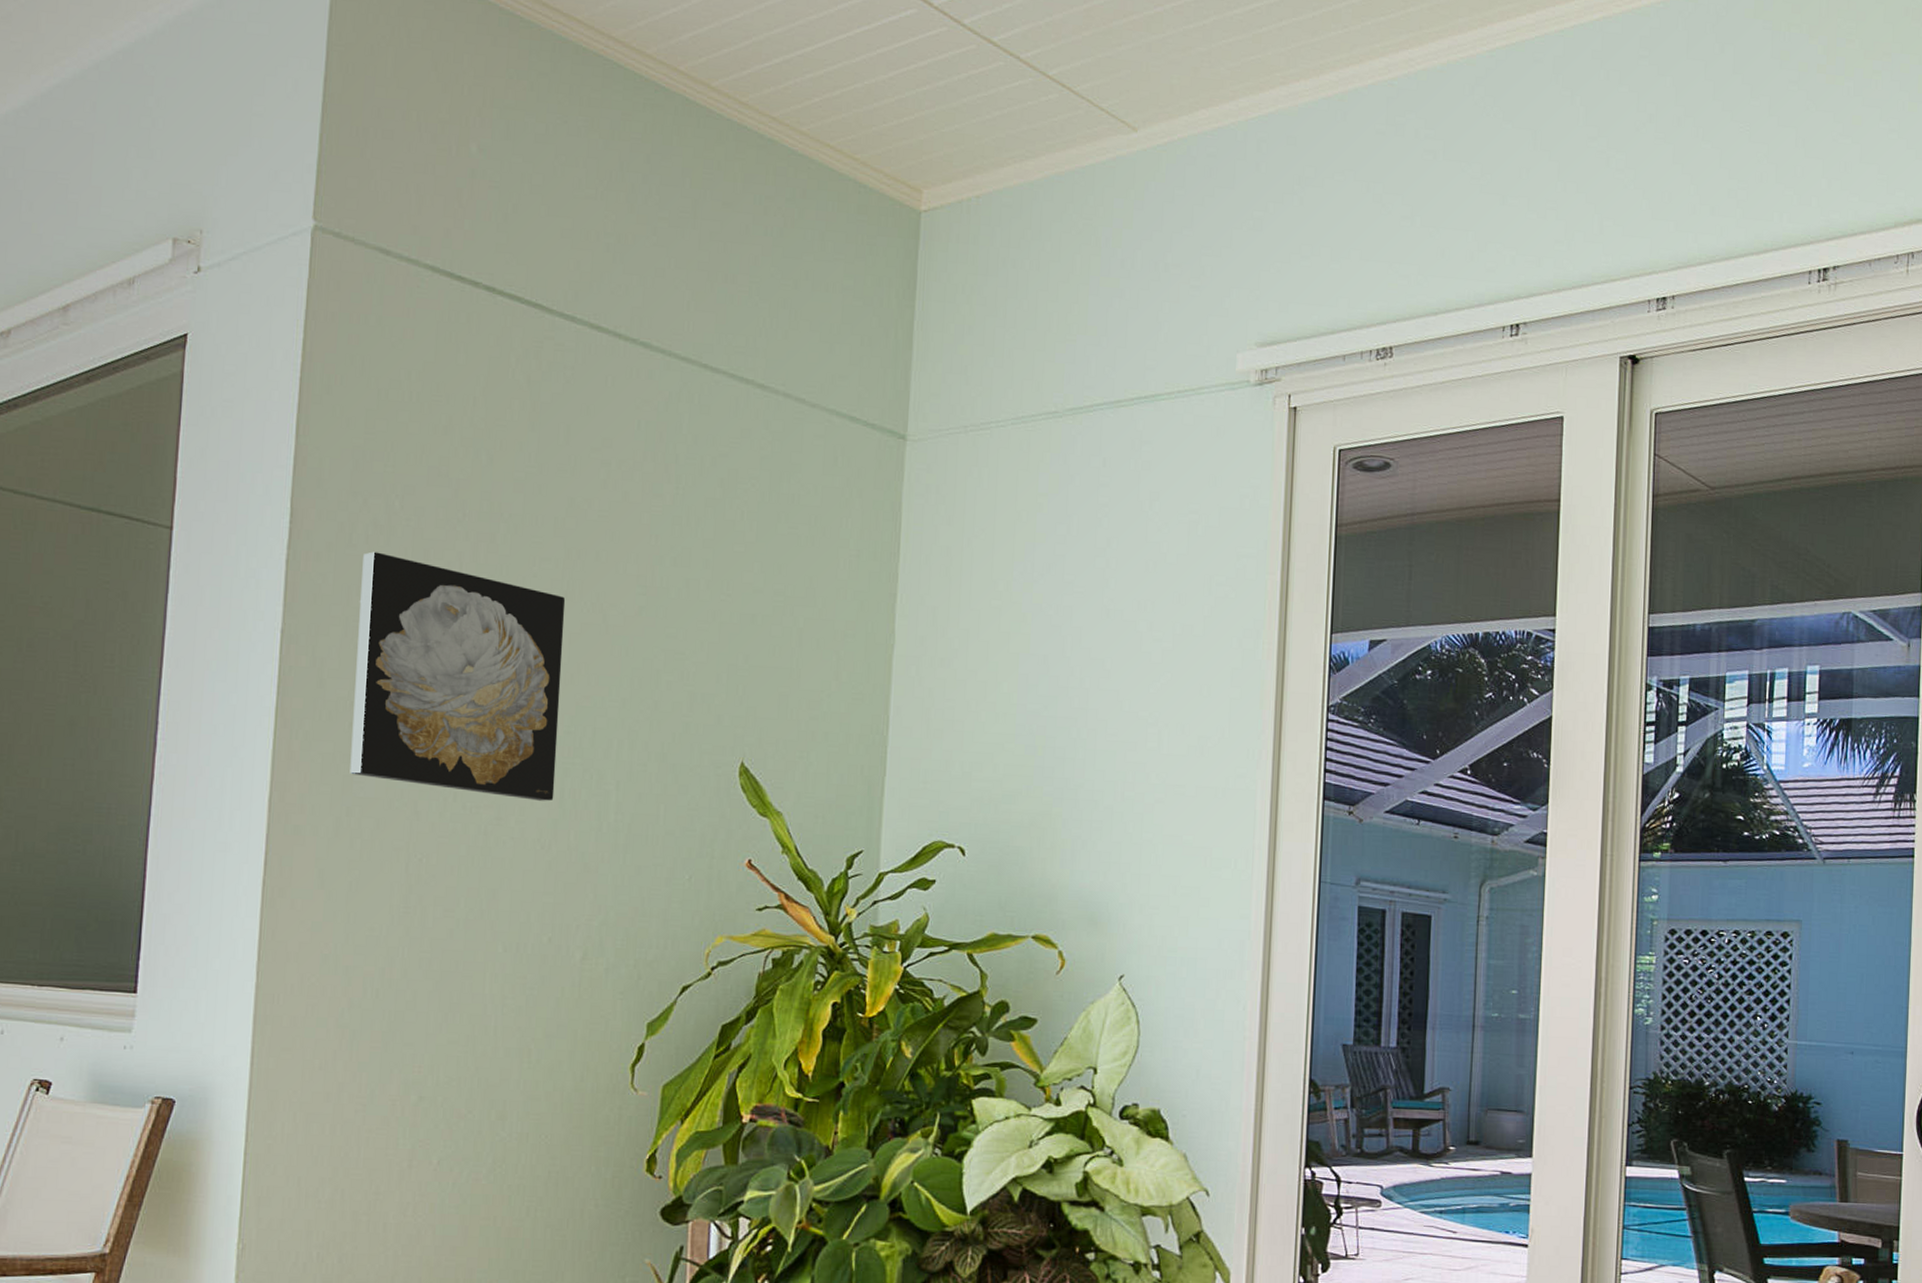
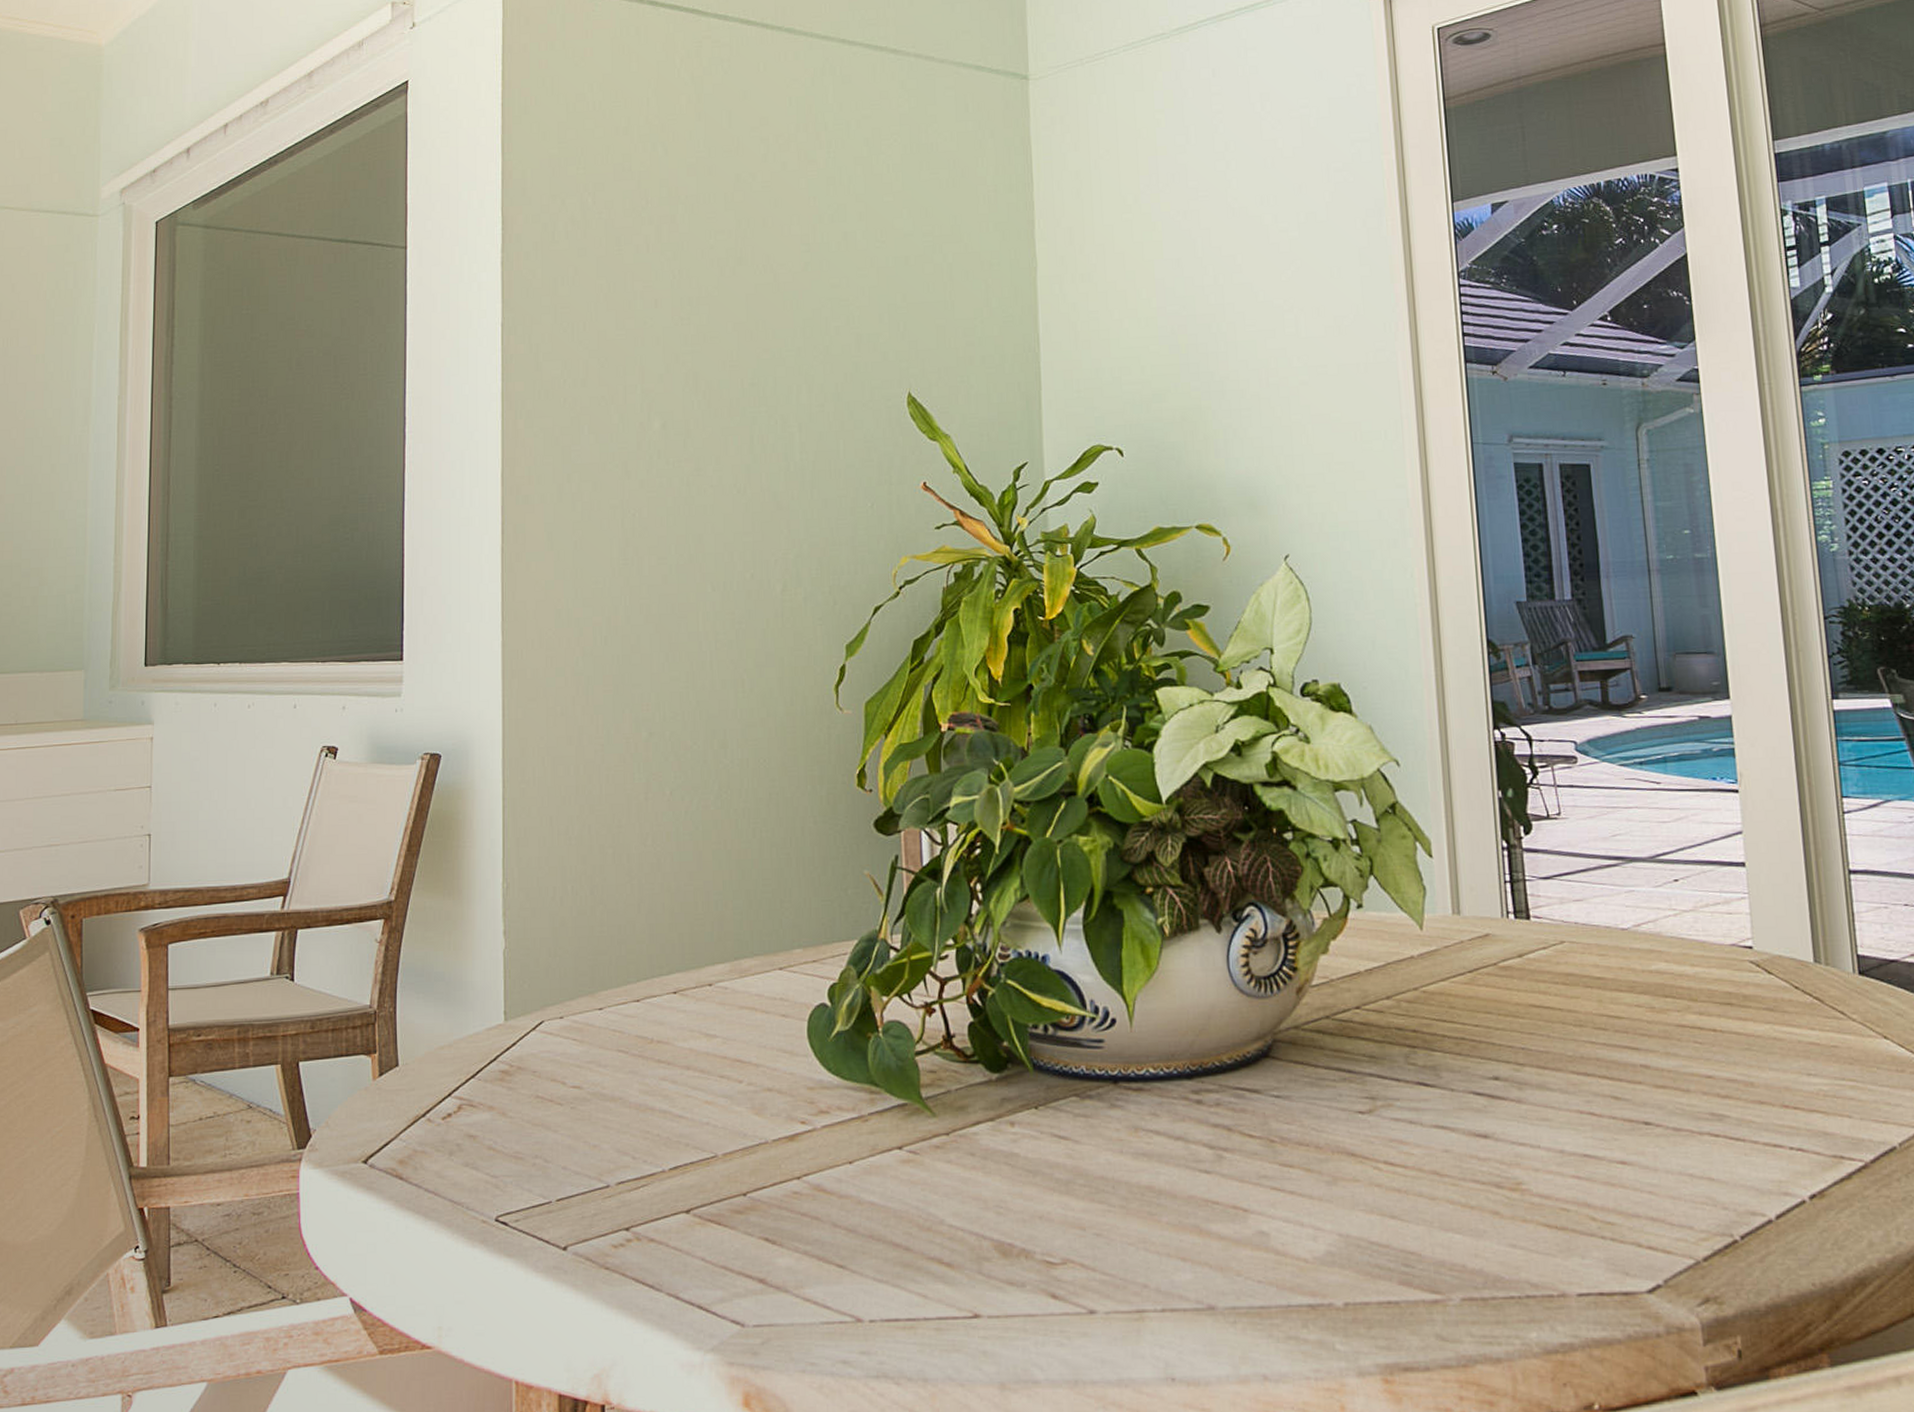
wall art: present [350,551,566,801] -> none [564,245,745,450]

